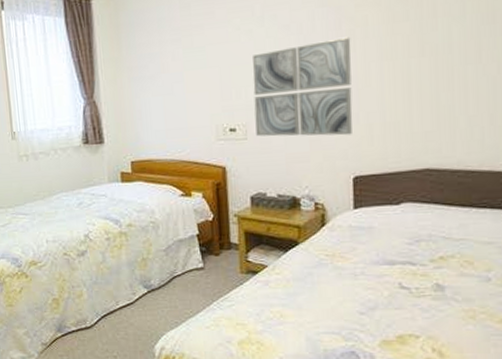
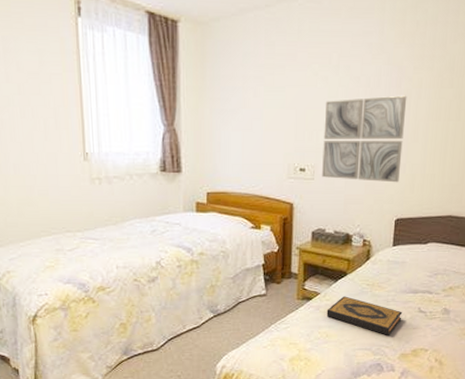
hardback book: none [278,269,378,317] -> present [326,296,403,335]

